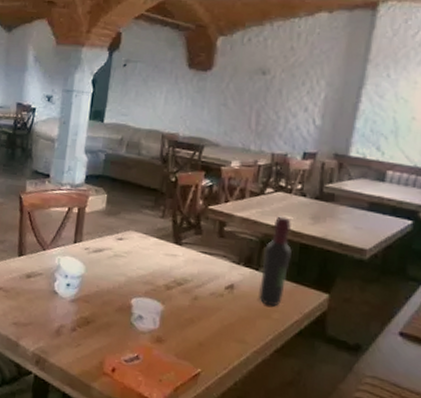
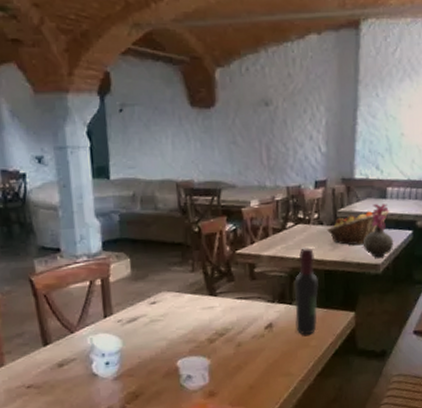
fruit basket: none [310,190,388,225] -> present [327,210,390,245]
vase: none [350,185,388,243] -> present [364,203,394,258]

